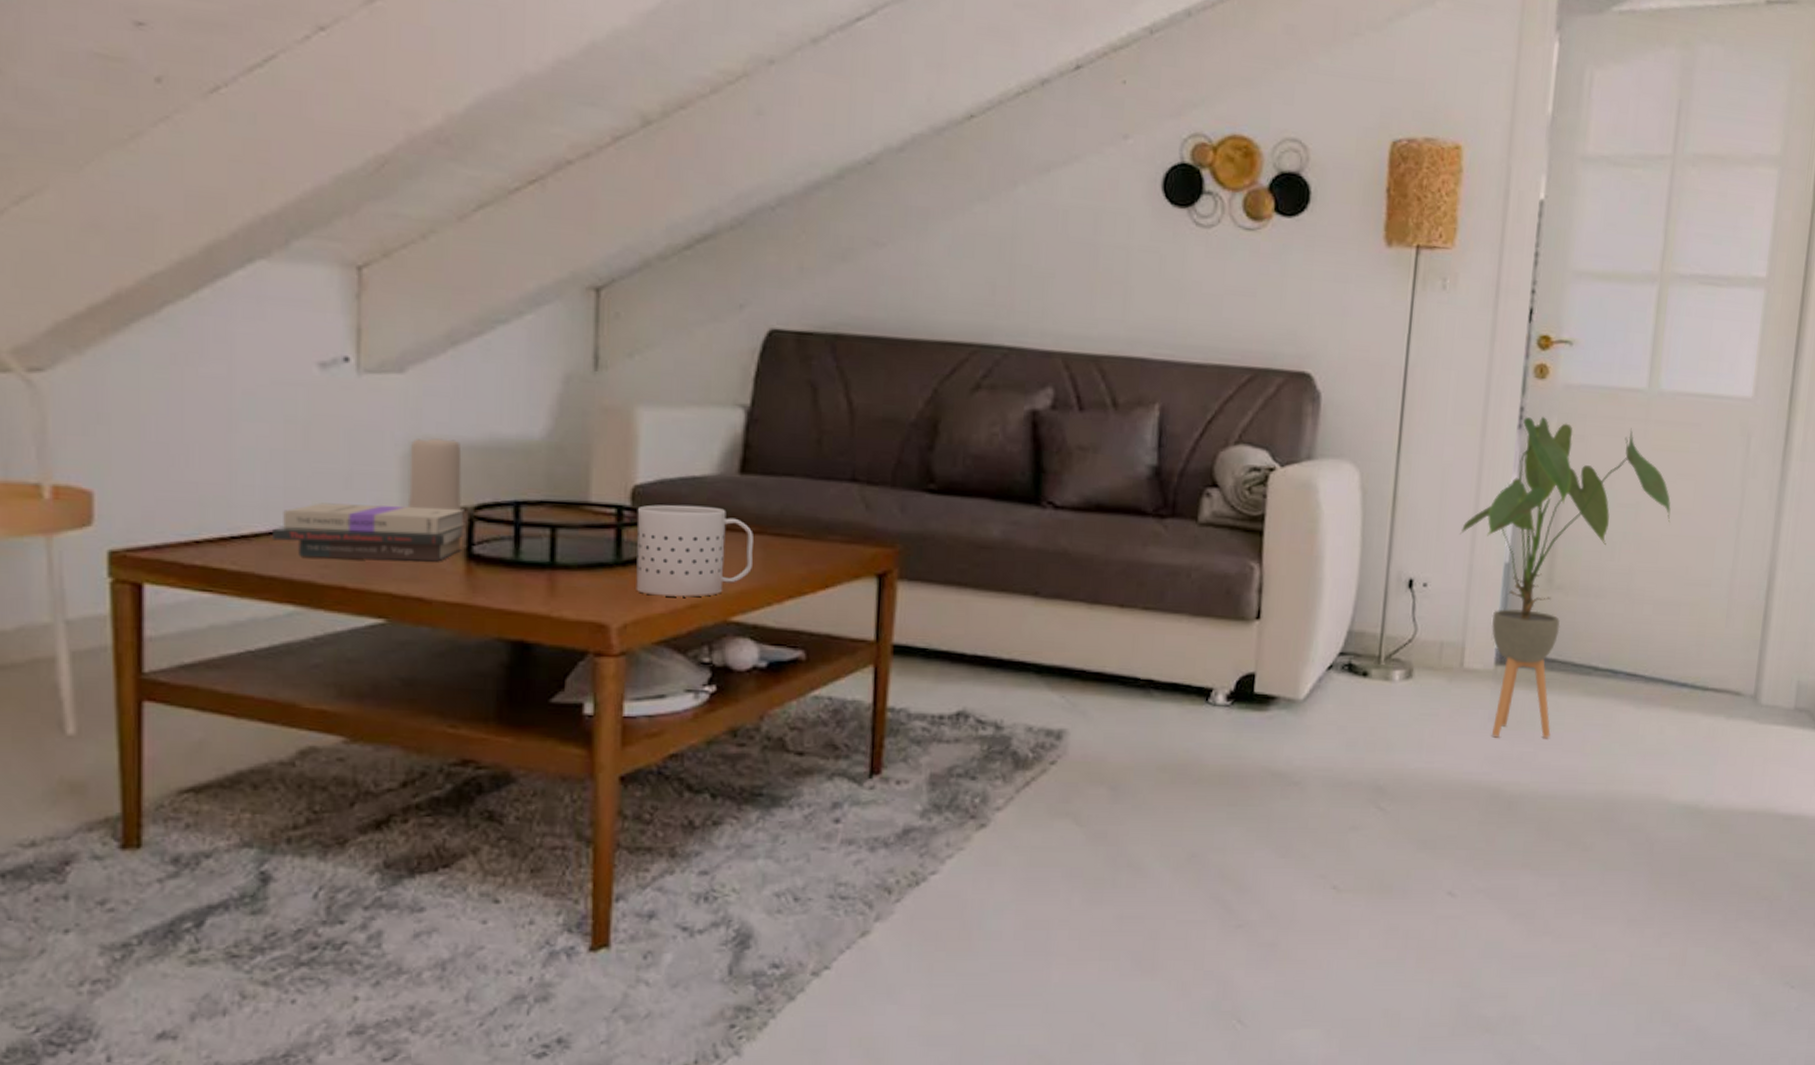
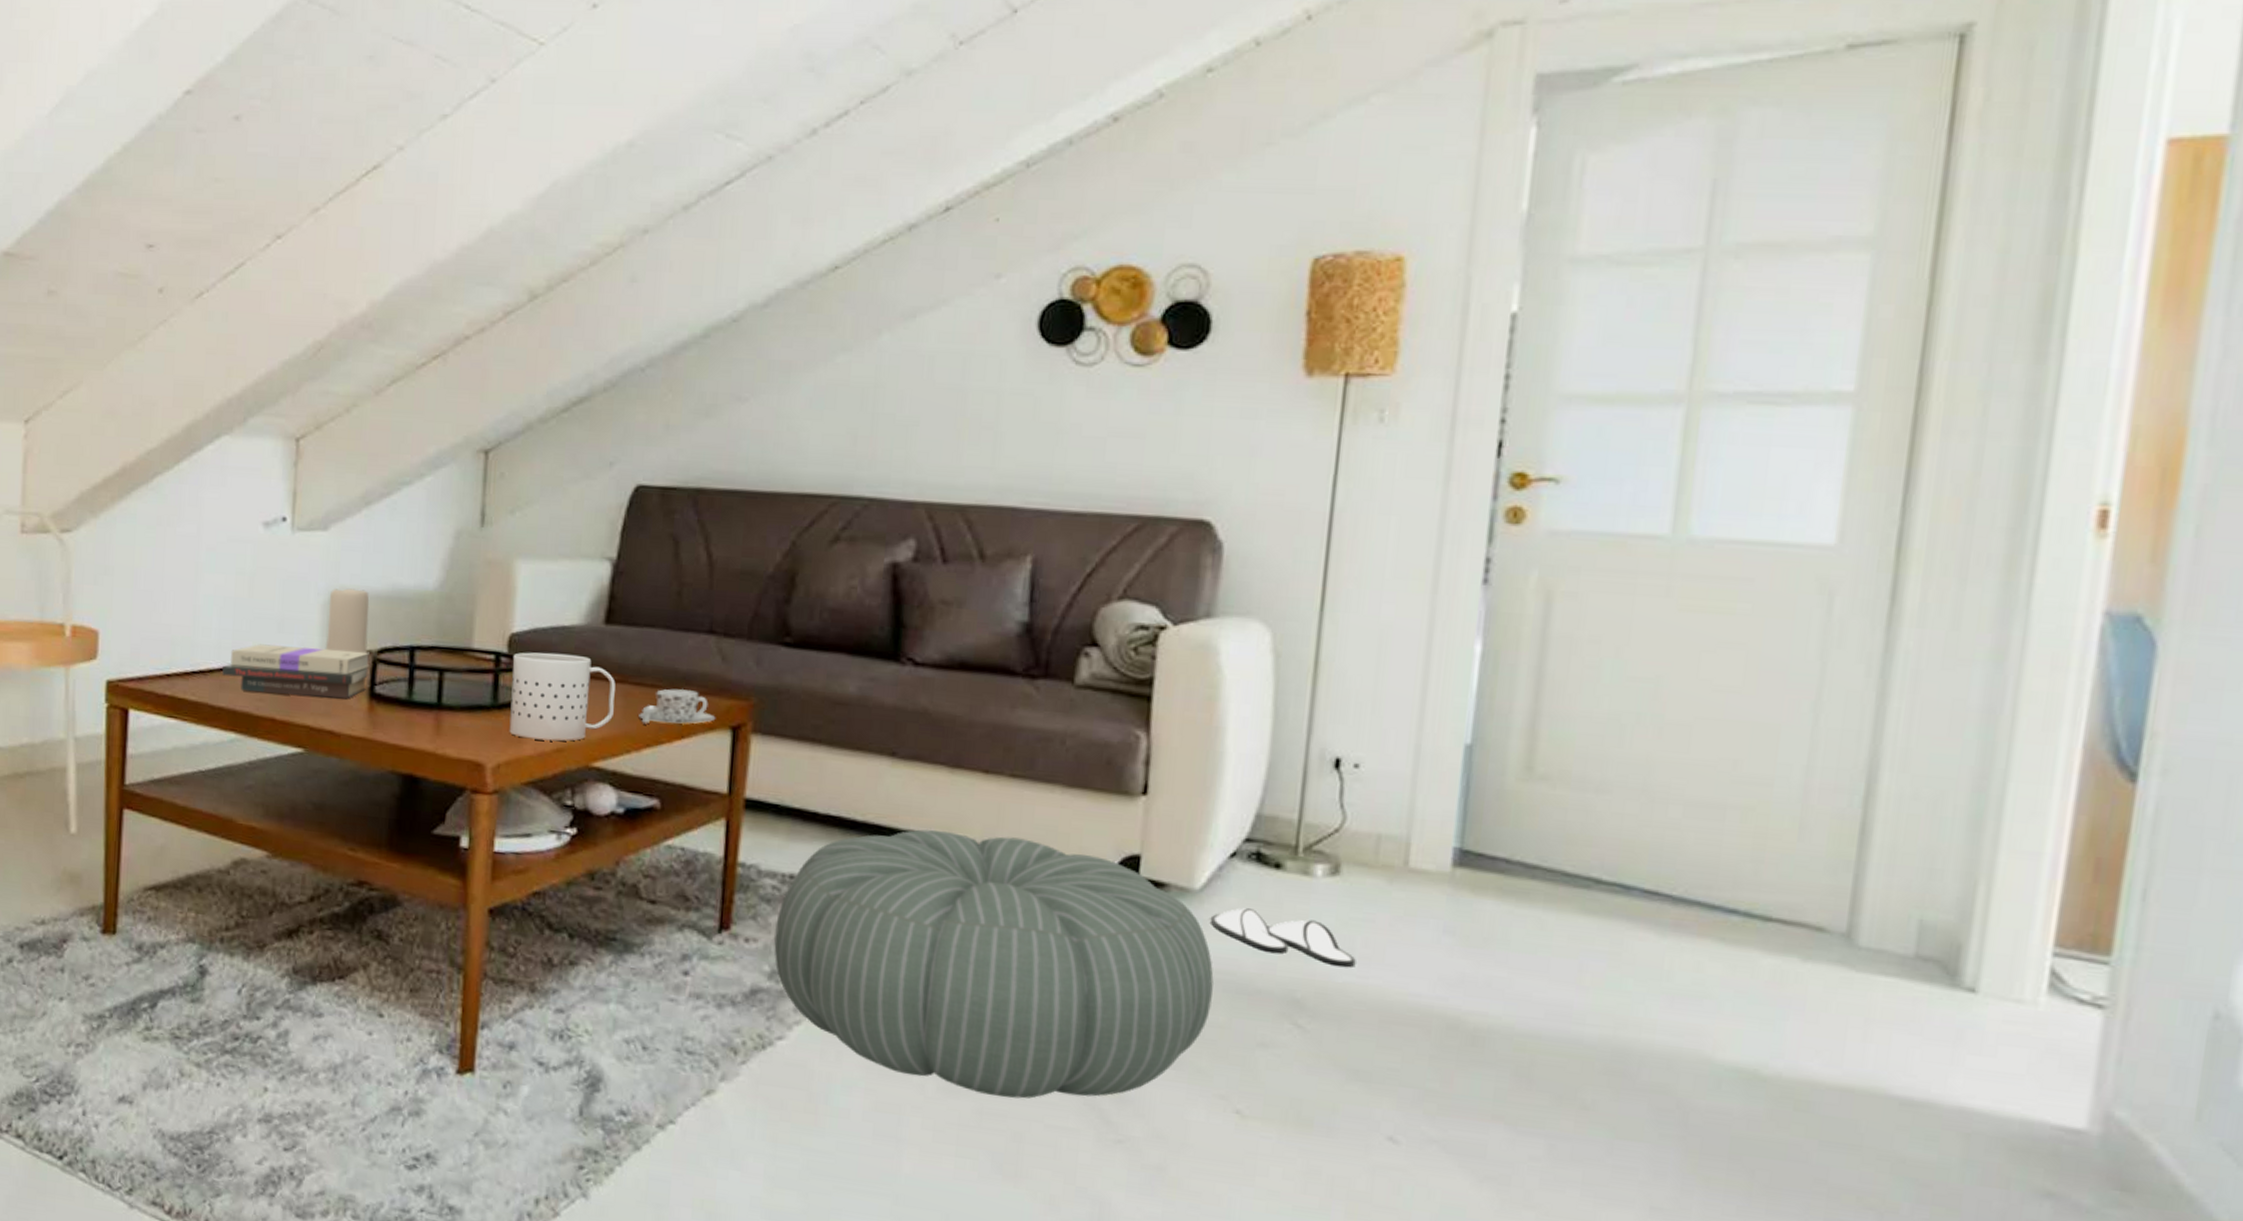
teacup: none [779,538,861,575] -> present [639,689,716,725]
pouf: none [925,663,1315,900] -> present [774,829,1214,1099]
slippers: none [1313,713,1425,755] -> present [1211,908,1356,967]
house plant: present [1460,416,1671,738] -> none [1403,568,1709,962]

